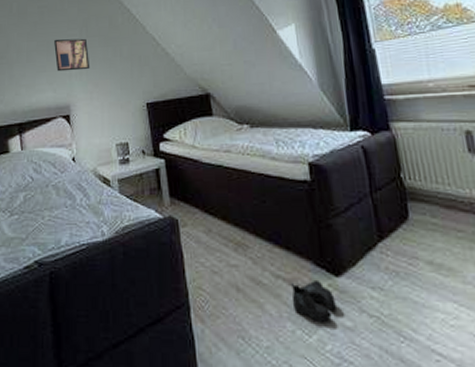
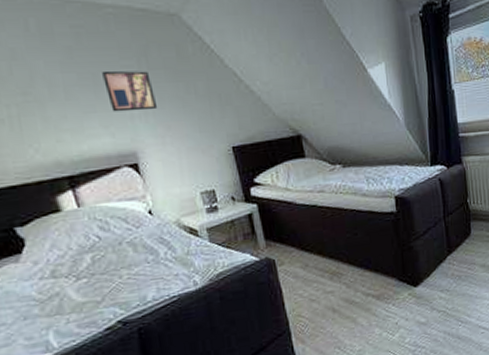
boots: present [290,281,336,322] -> none [378,292,414,324]

